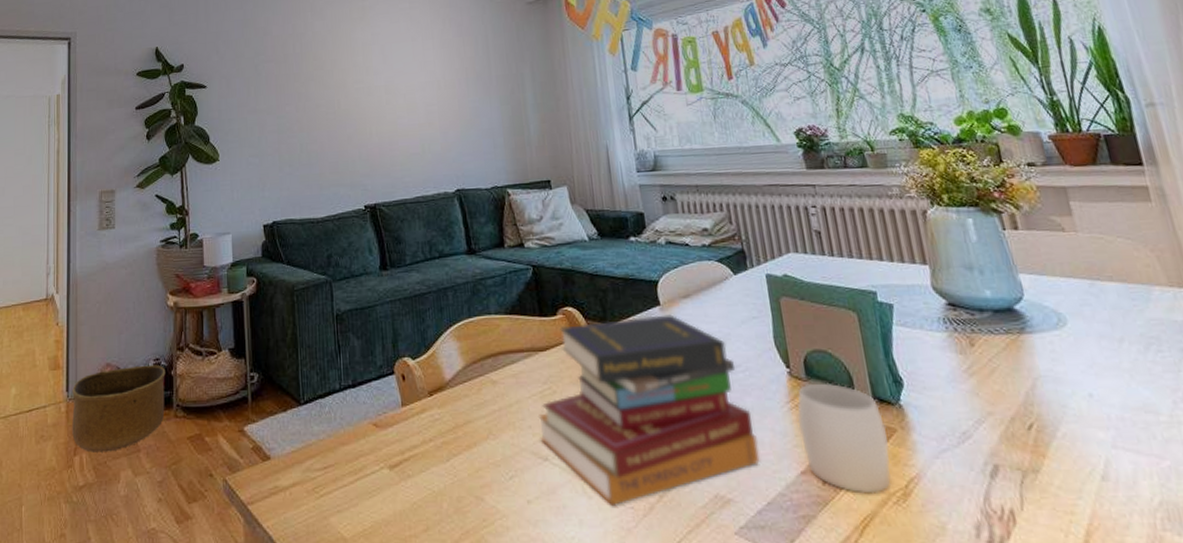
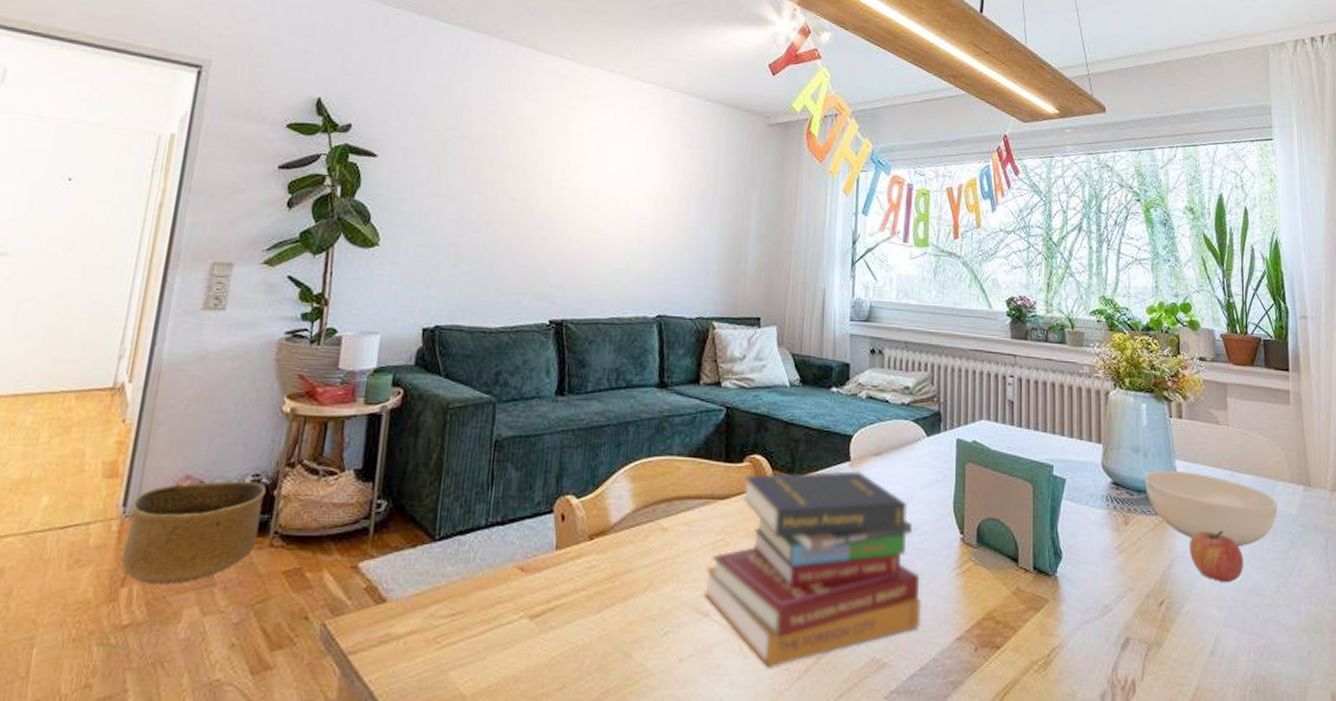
mug: present [796,382,892,494] -> none [961,550,1041,662]
bowl: none [983,285,1159,360] -> present [1144,470,1278,546]
apple: none [1052,345,1127,401] -> present [1189,530,1244,583]

